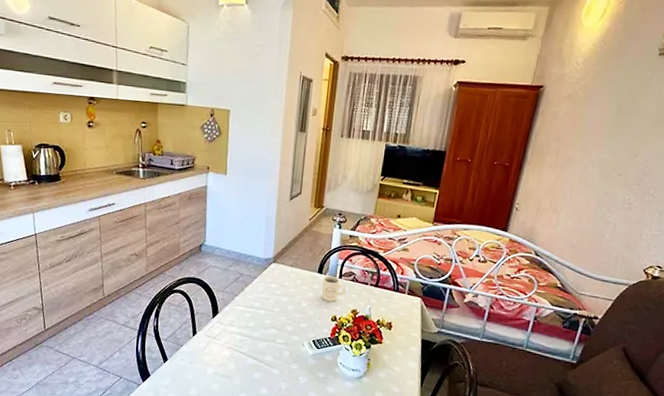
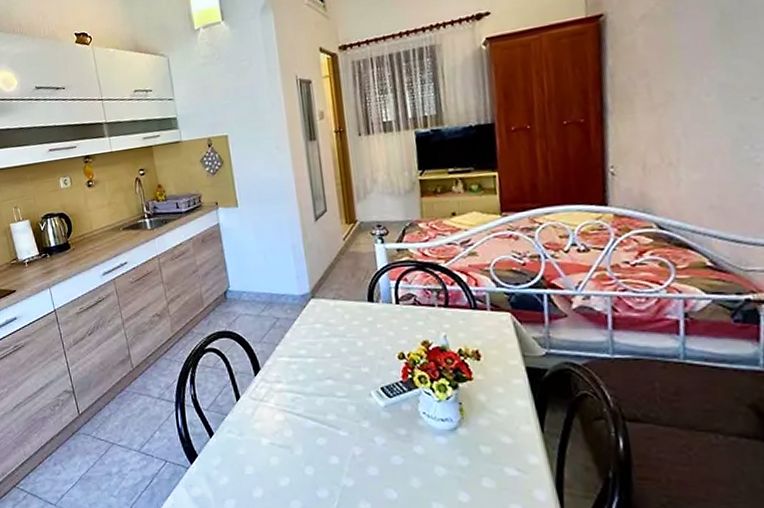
mug: present [321,275,346,302] -> none [376,302,408,335]

